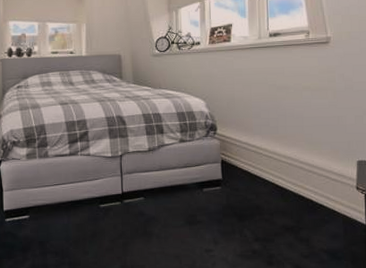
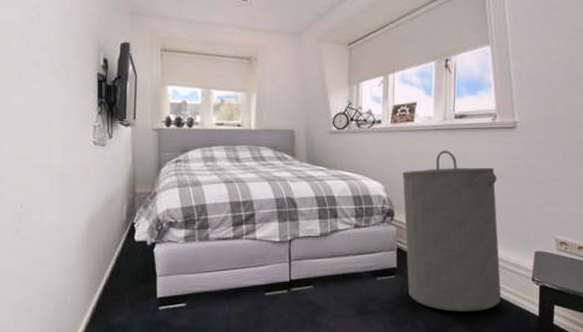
laundry hamper: none [222,66,327,221] -> present [402,150,502,312]

